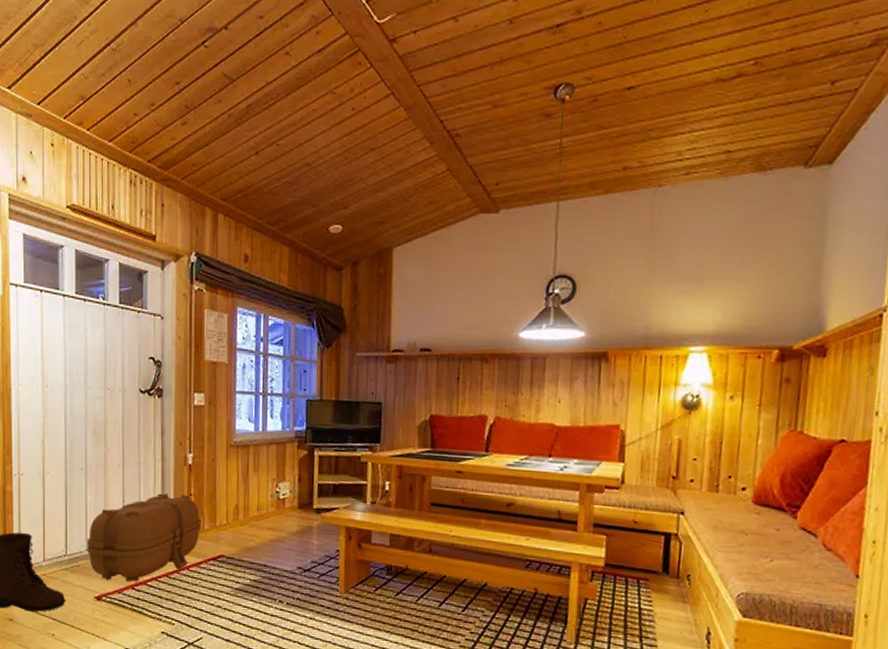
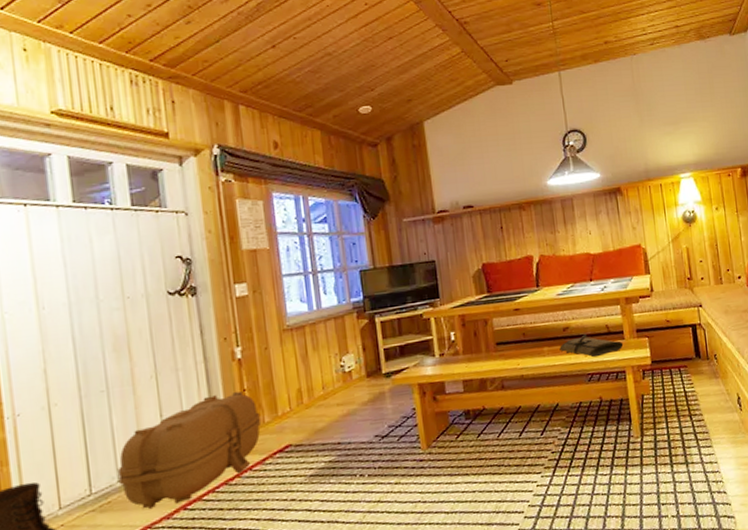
tool roll: none [499,515,575,544] -> present [559,334,624,358]

